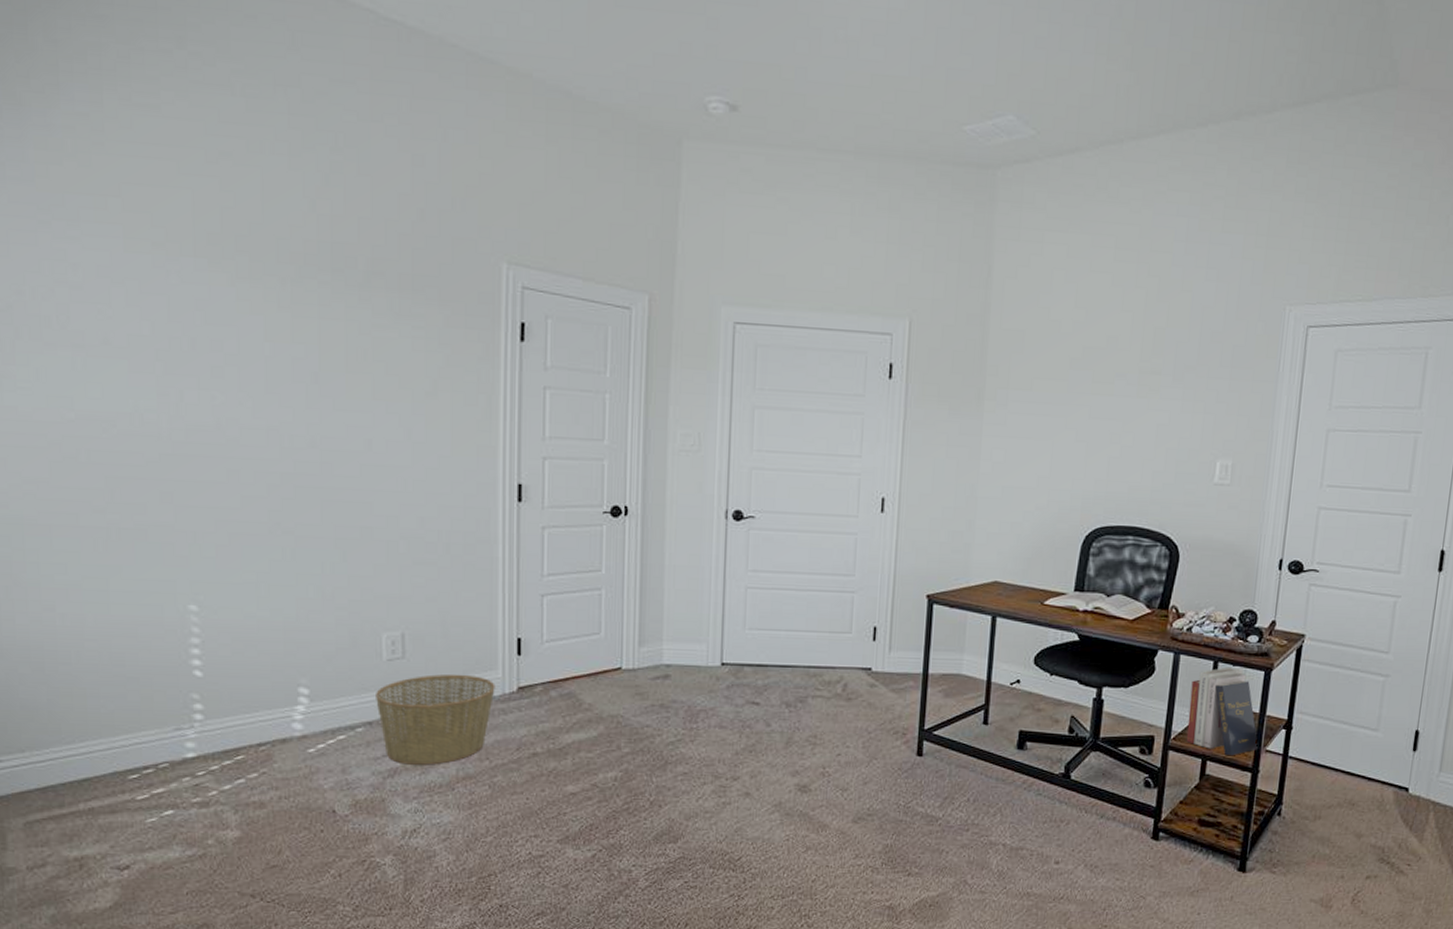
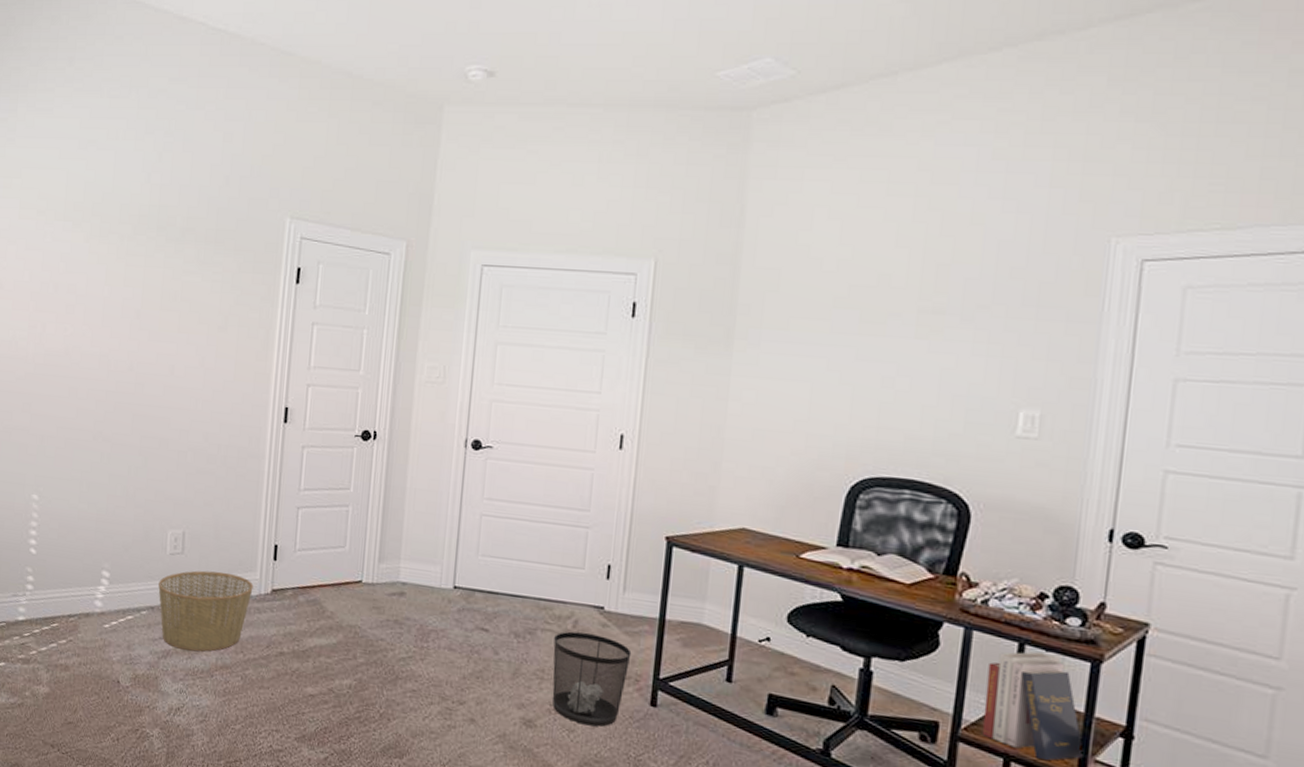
waste bin: none [824,695,899,783] -> present [552,631,632,727]

